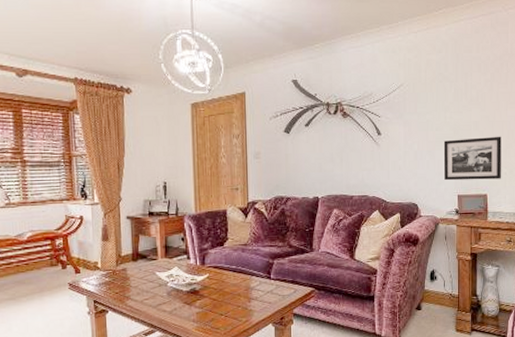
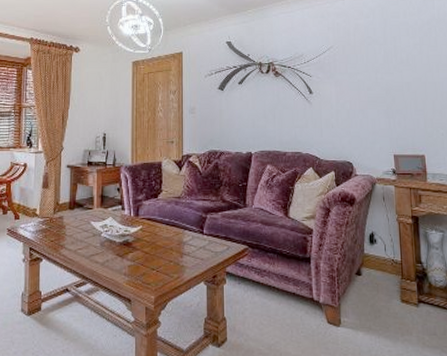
picture frame: present [443,136,502,181] -> none [376,97,438,140]

